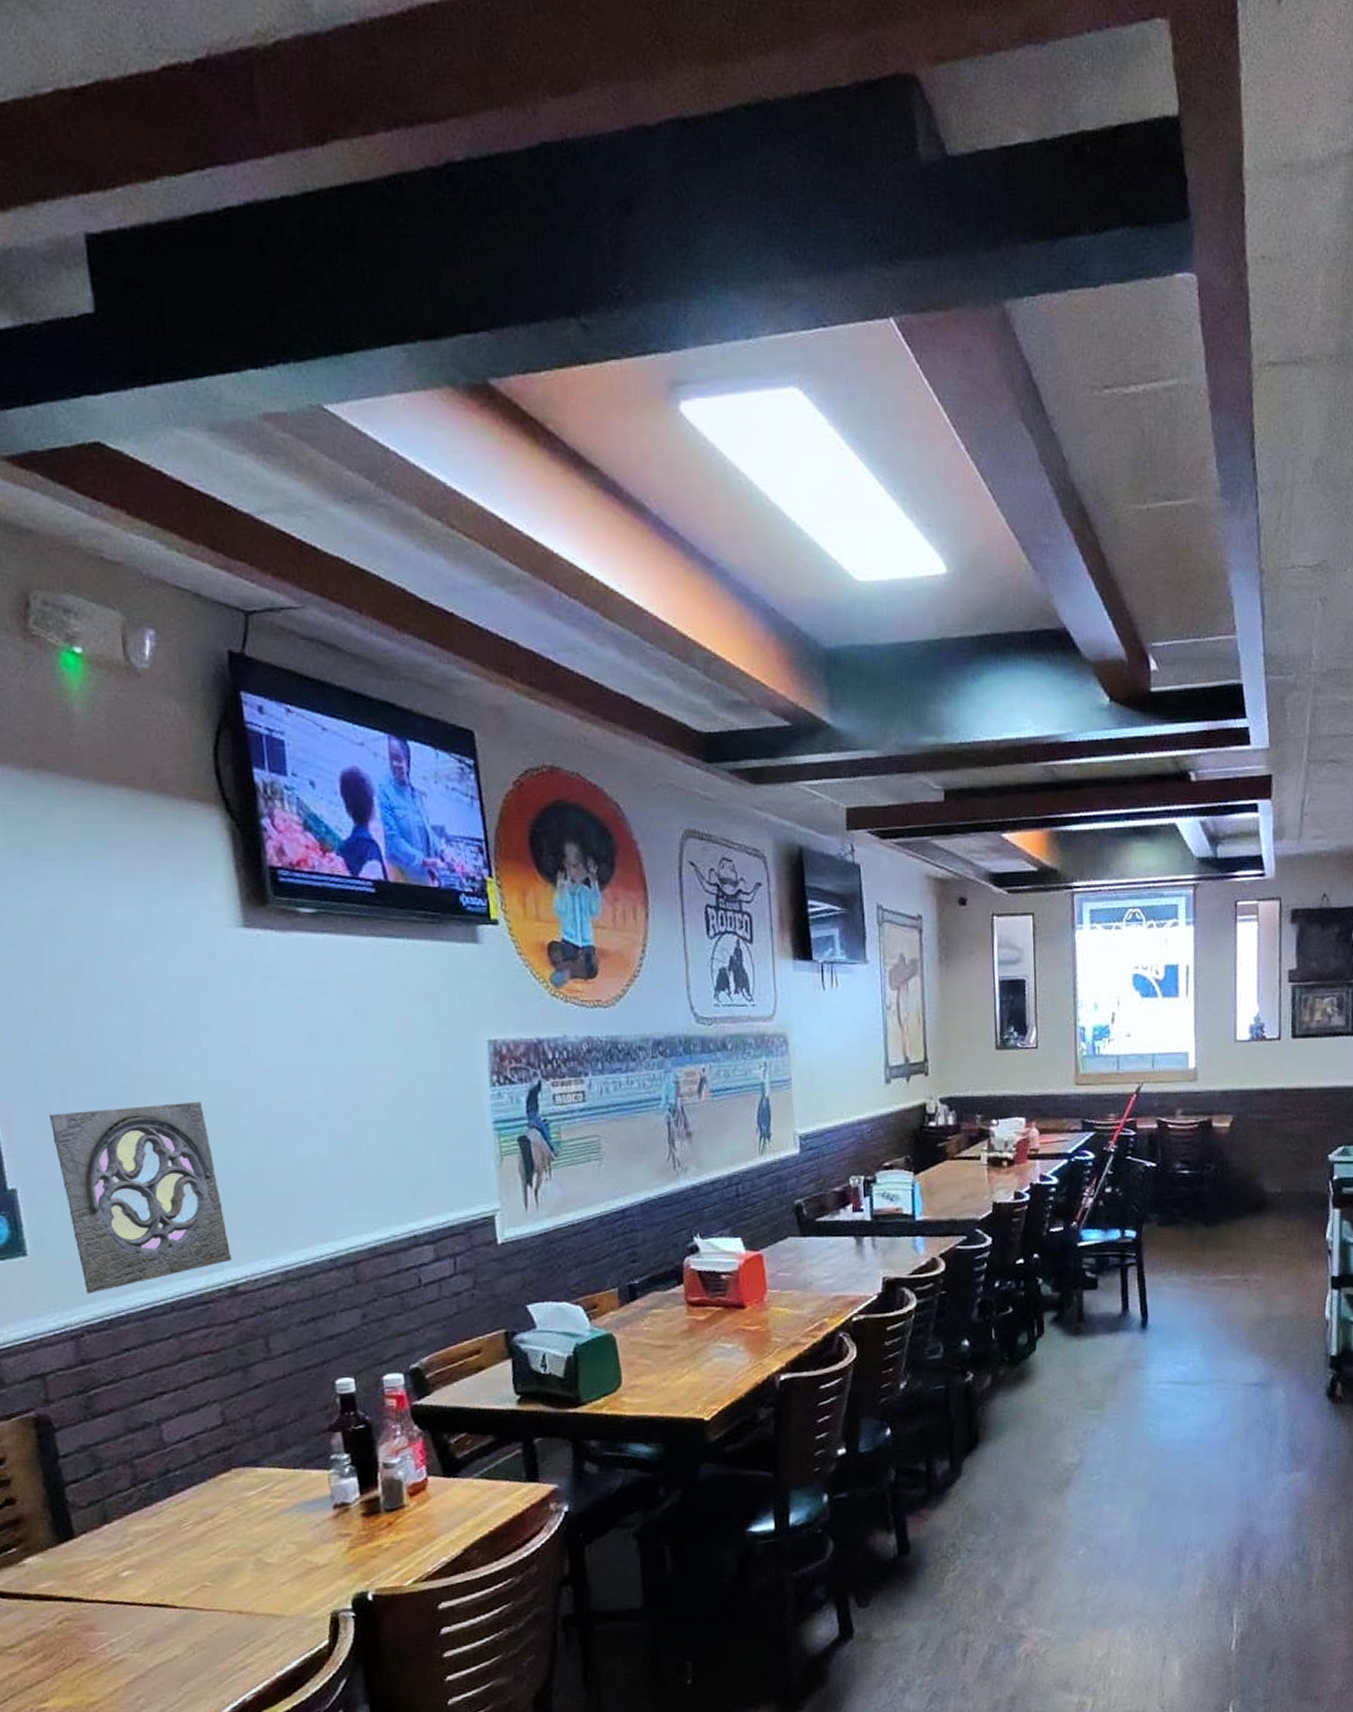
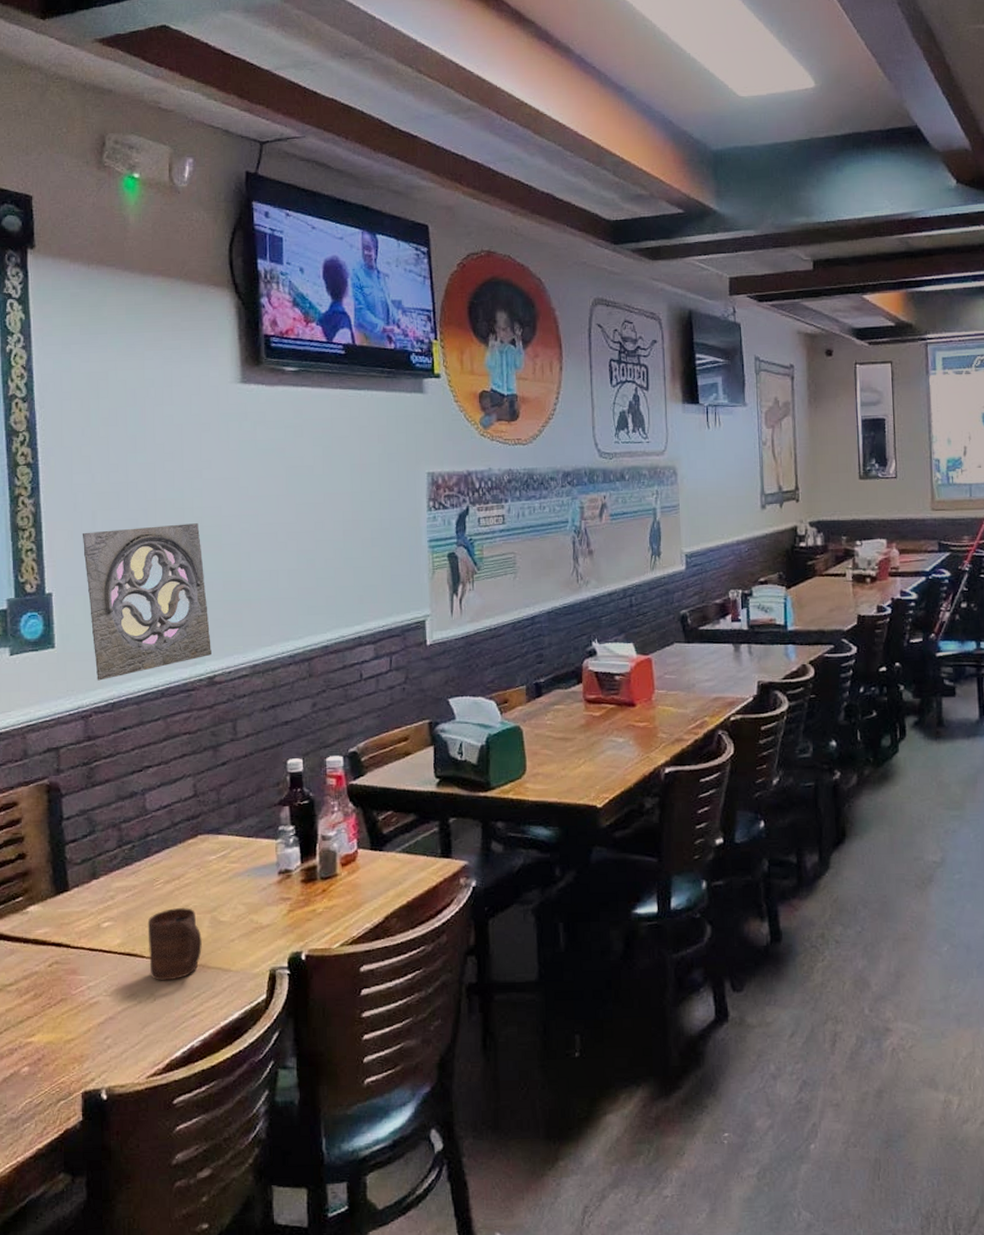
cup: none [177,1550,247,1633] -> present [147,908,202,981]

